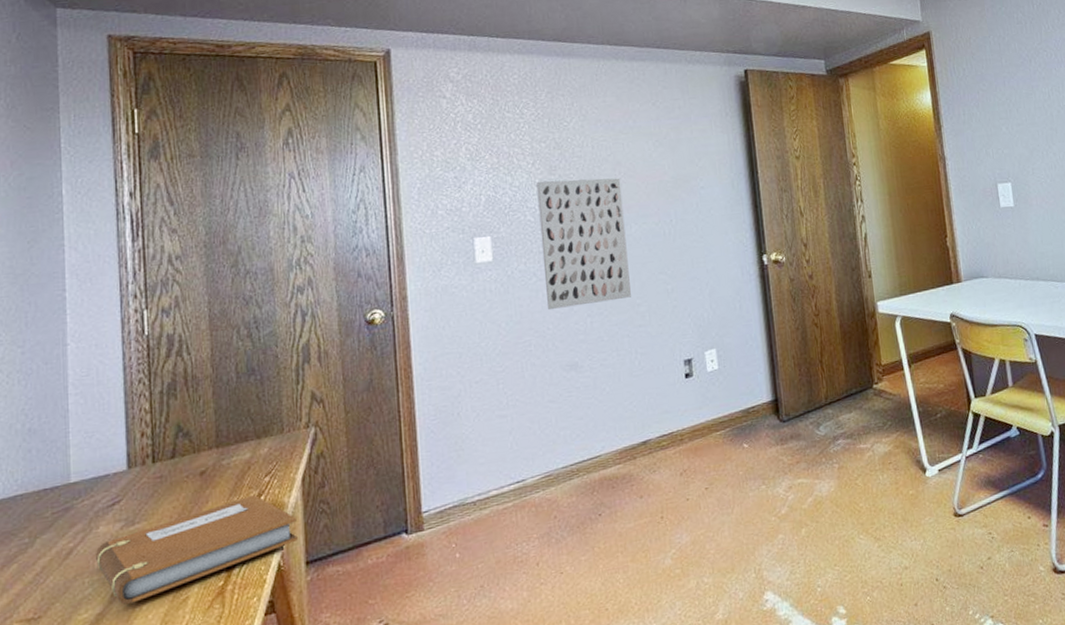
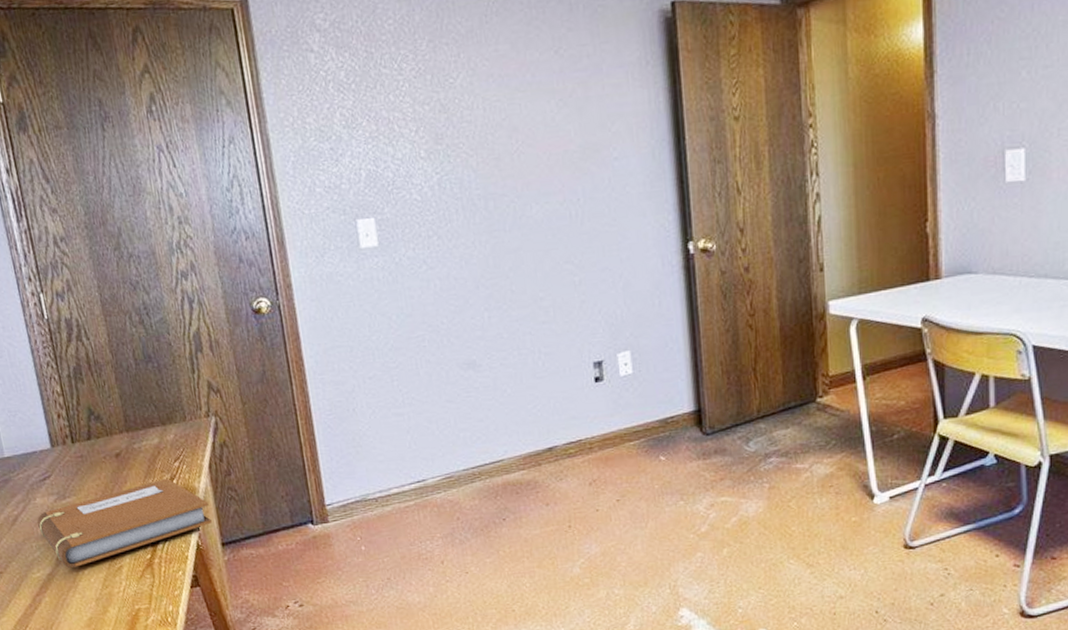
wall art: present [536,178,631,310] -> none [421,147,533,303]

